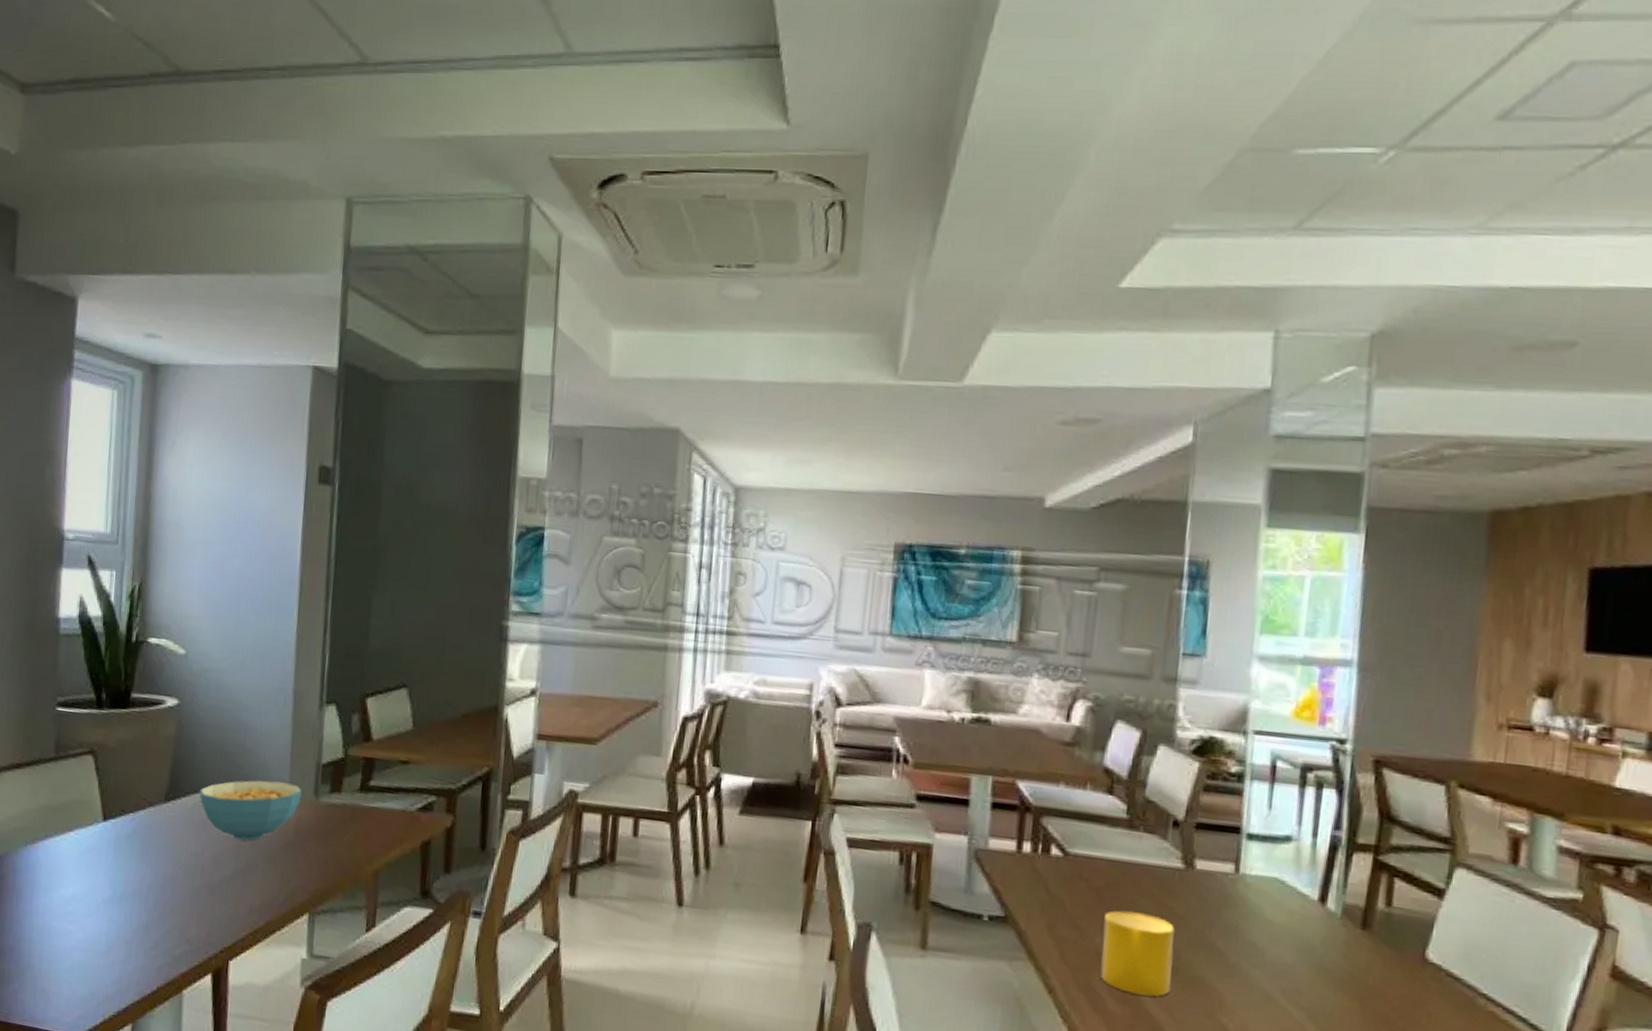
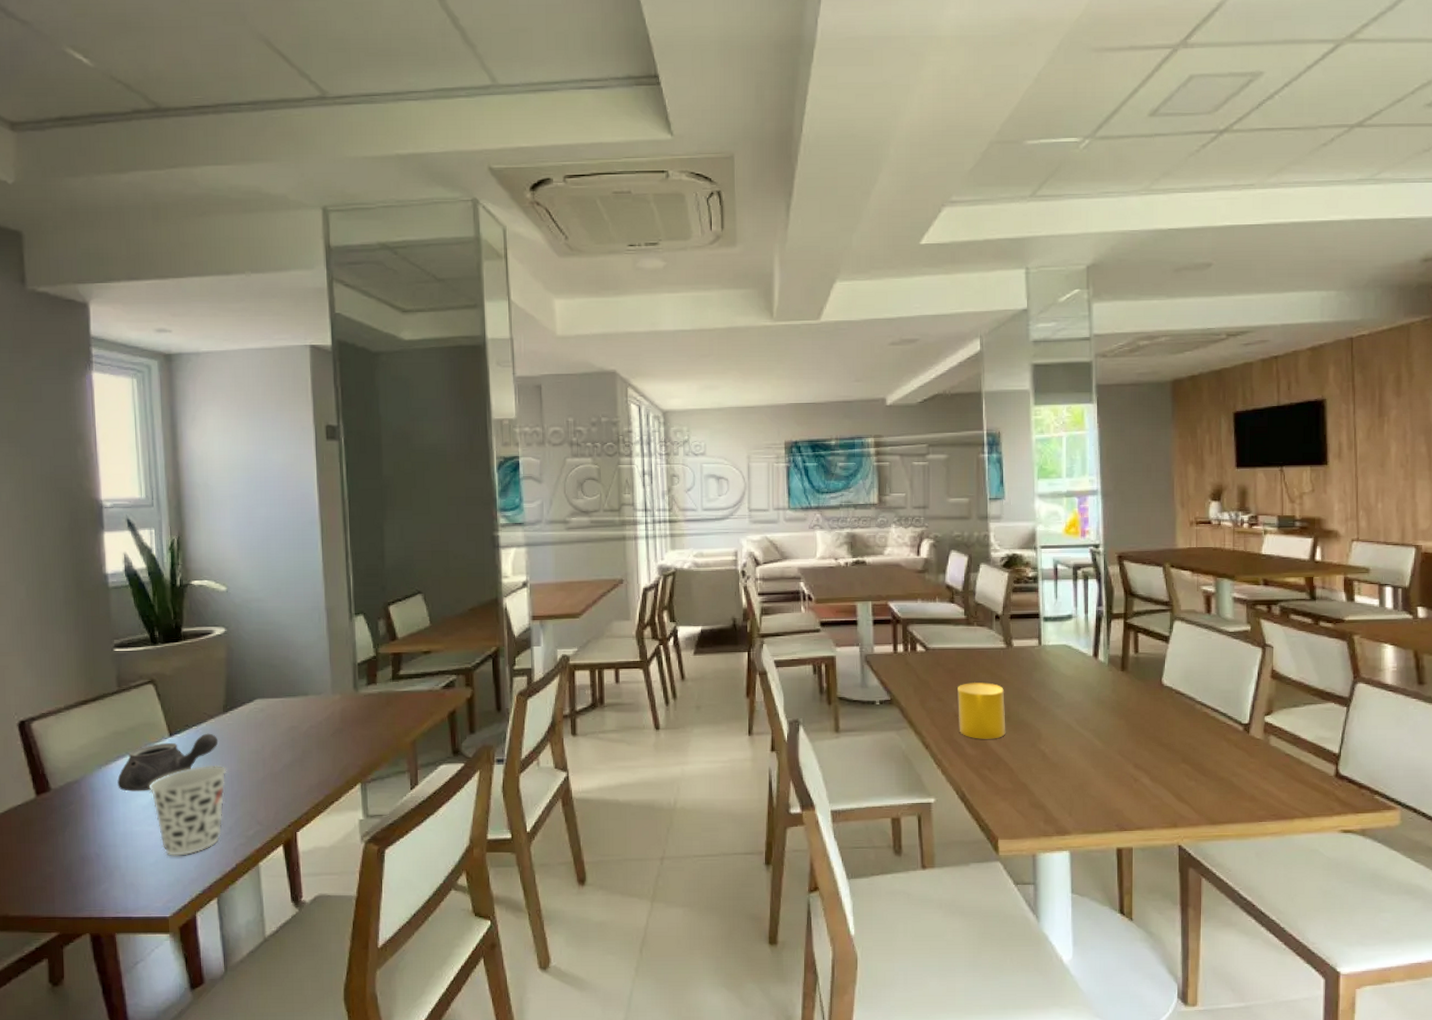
teapot: none [41,823,156,883] -> present [117,733,218,792]
cup: none [75,860,161,967] -> present [149,765,227,857]
cereal bowl: present [199,780,302,841] -> none [253,683,343,733]

